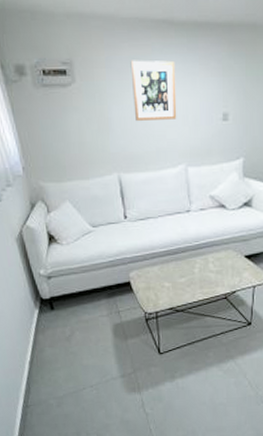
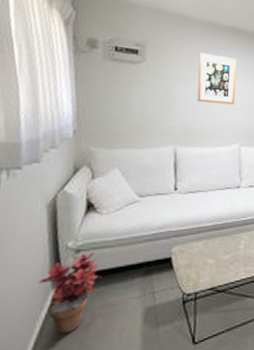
potted plant: none [24,278,72,342] -> present [38,252,101,334]

